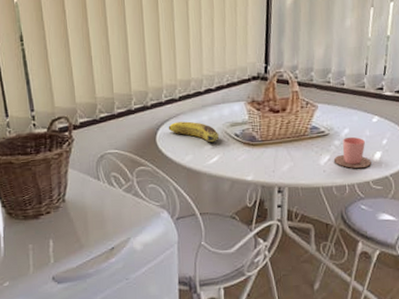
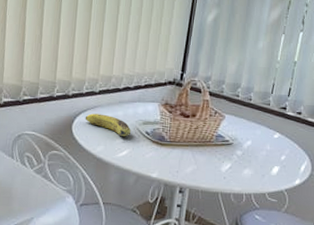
cup: present [334,136,371,168] -> none [235,148,269,179]

